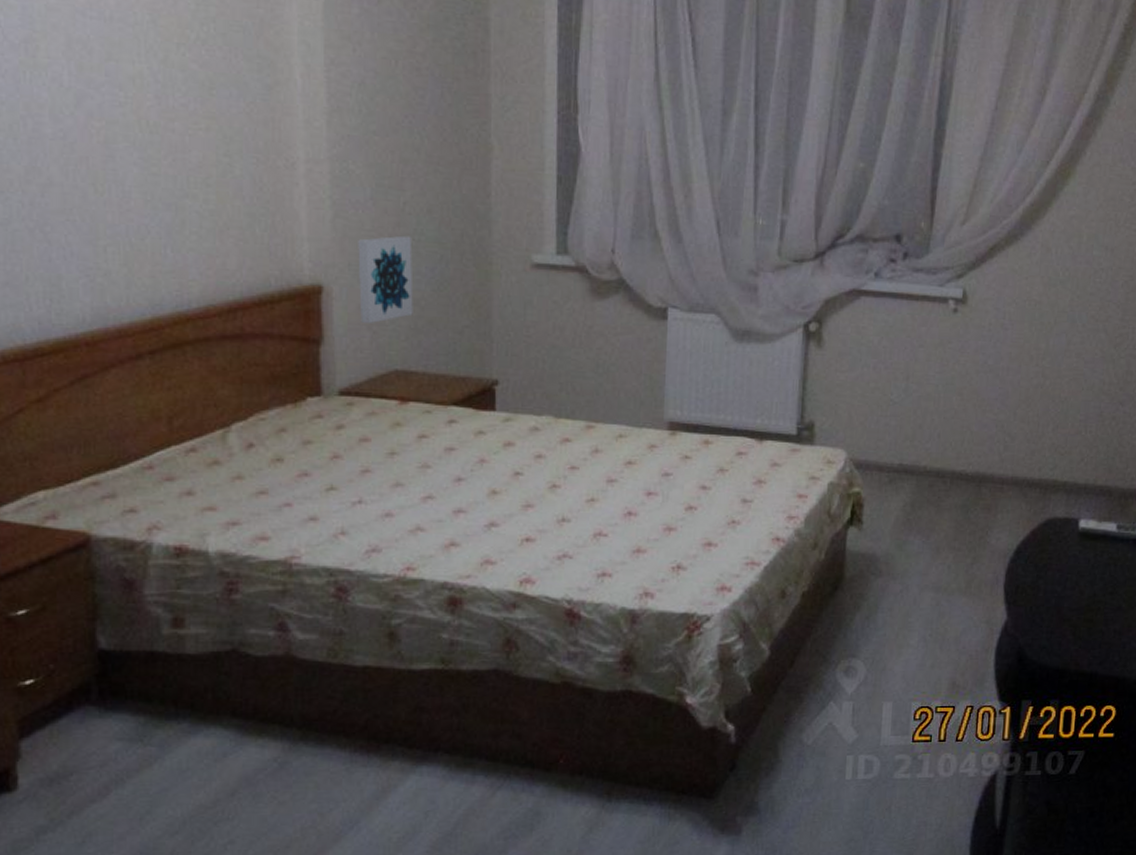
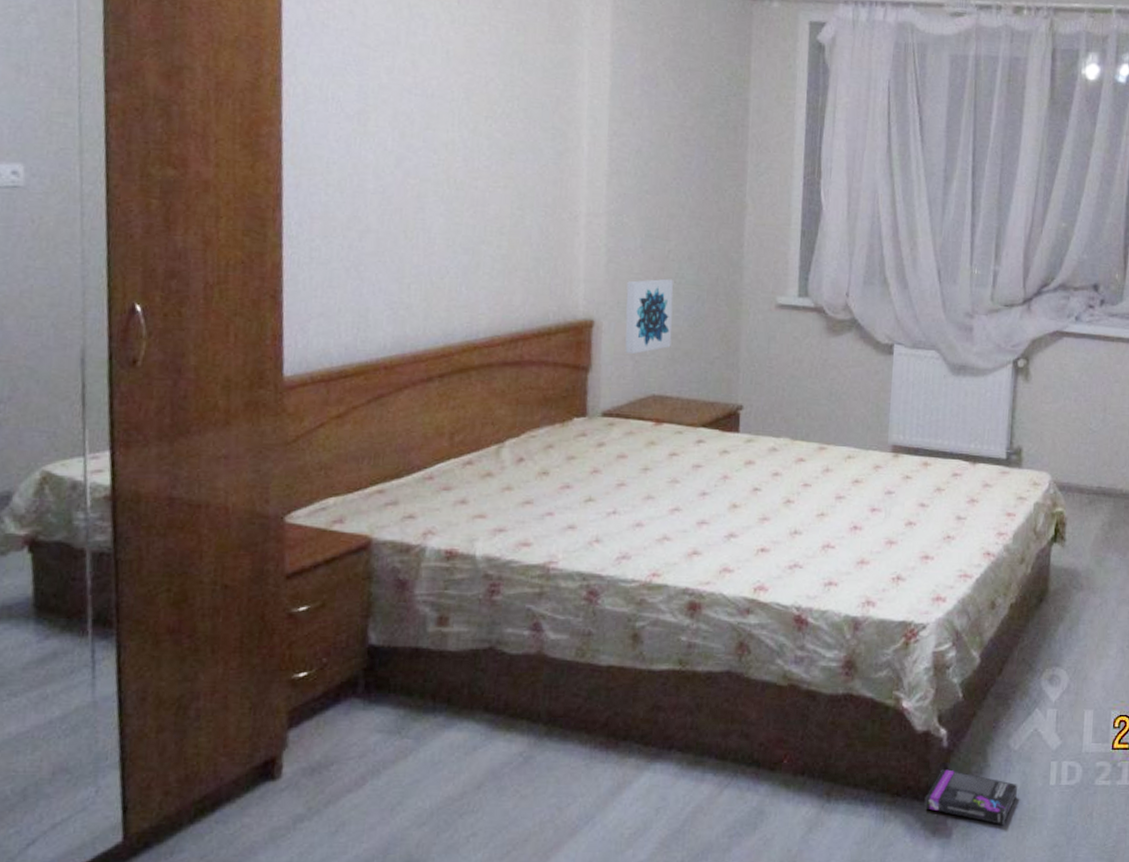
box: none [712,766,812,820] -> present [924,769,1018,825]

